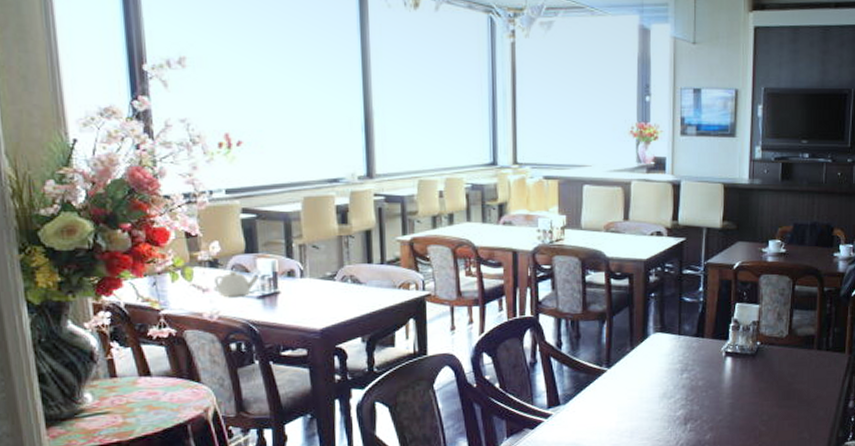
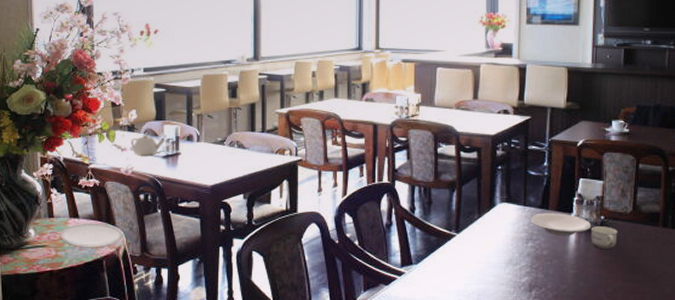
plate: none [128,380,211,412] -> present [60,223,122,248]
saucer: none [685,340,748,365] -> present [530,213,592,236]
cup: none [746,352,774,377] -> present [591,226,618,250]

